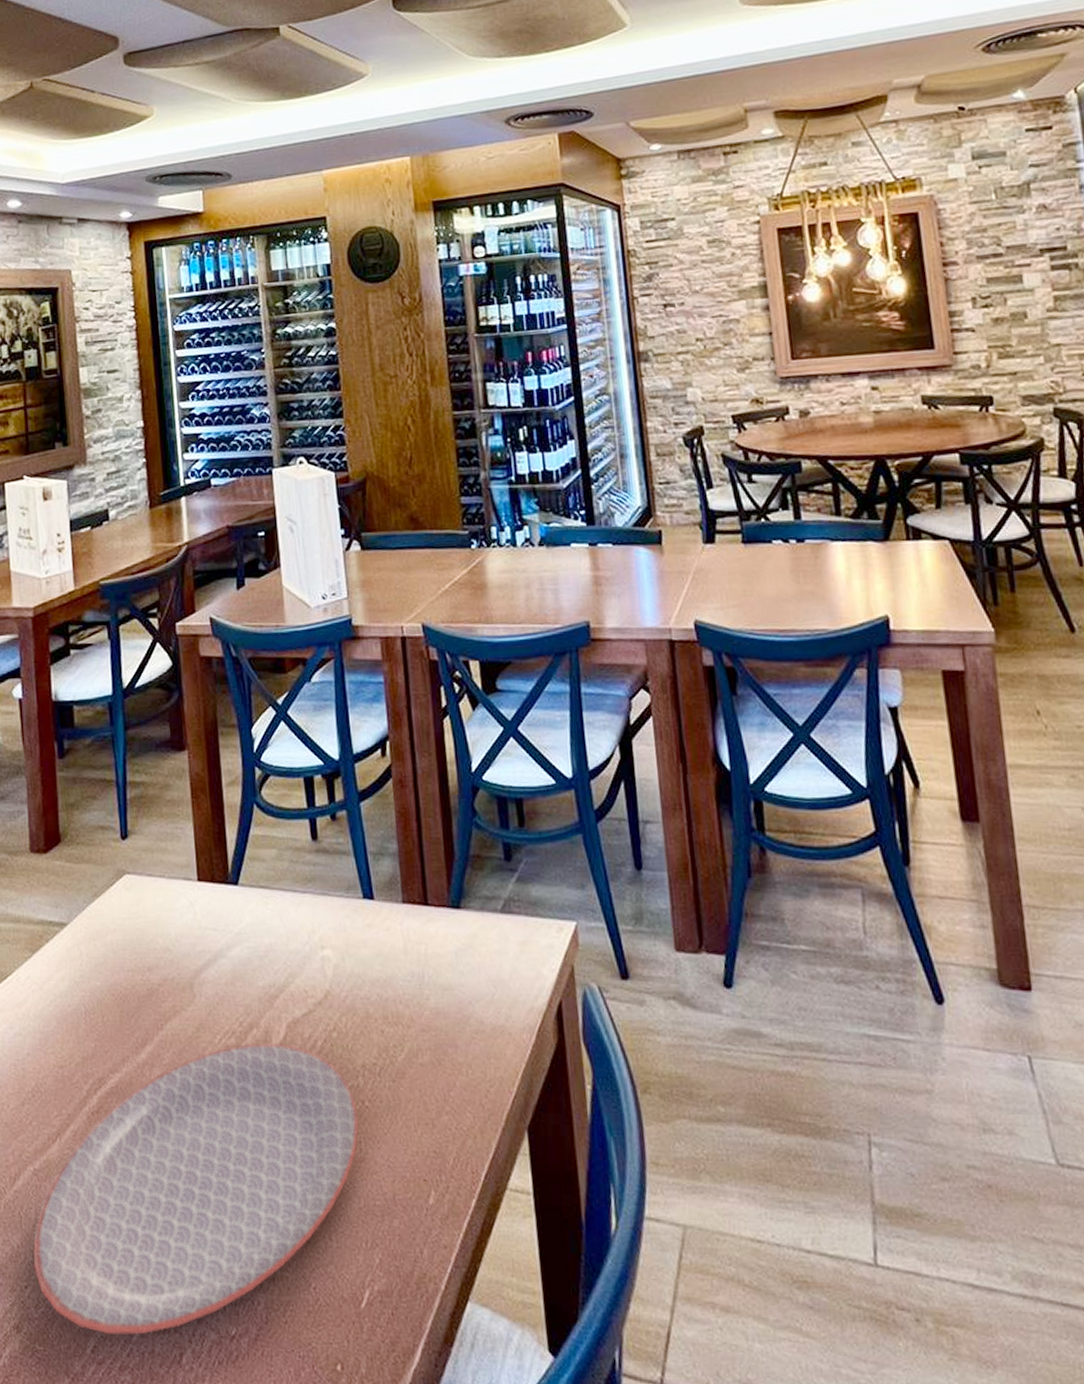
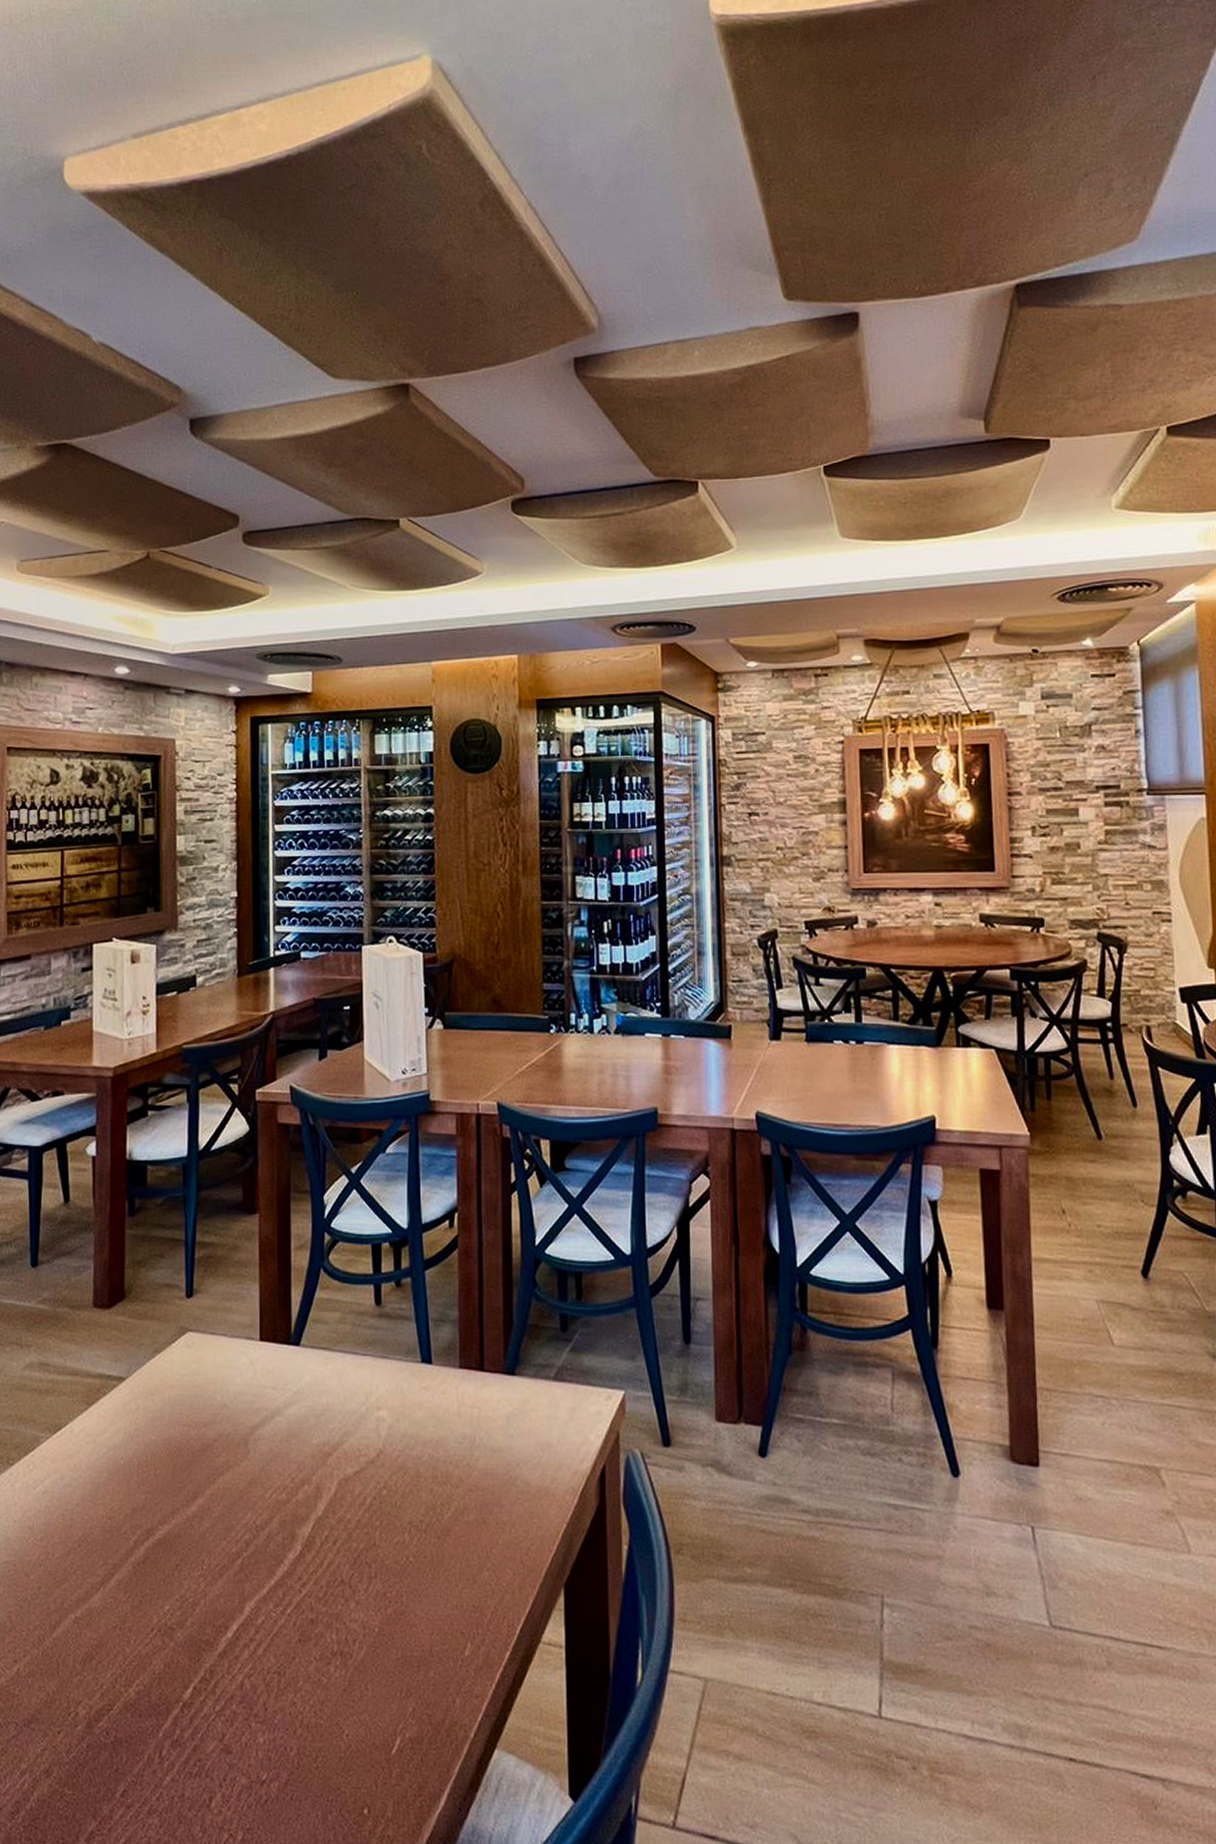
plate: present [32,1042,359,1336] -> none [68,1498,402,1780]

